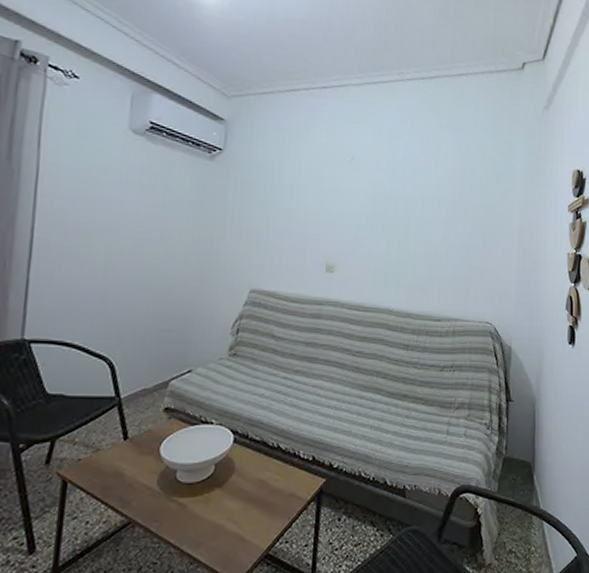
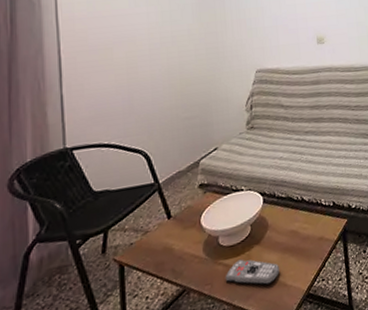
remote control: none [176,500,239,534] -> present [225,259,279,285]

